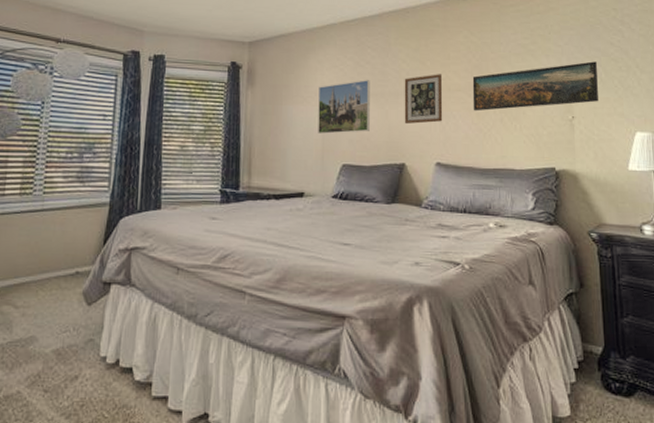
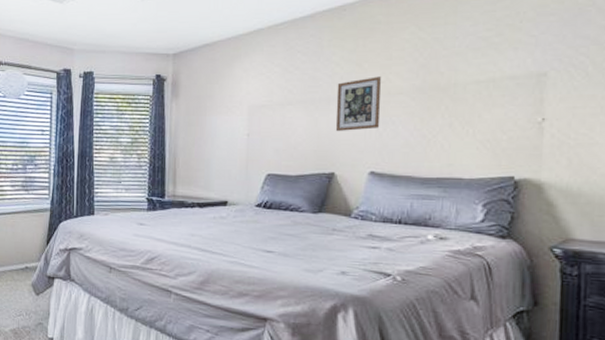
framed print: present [318,80,370,135] -> none [242,87,299,145]
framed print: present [472,61,598,111] -> none [416,52,583,116]

